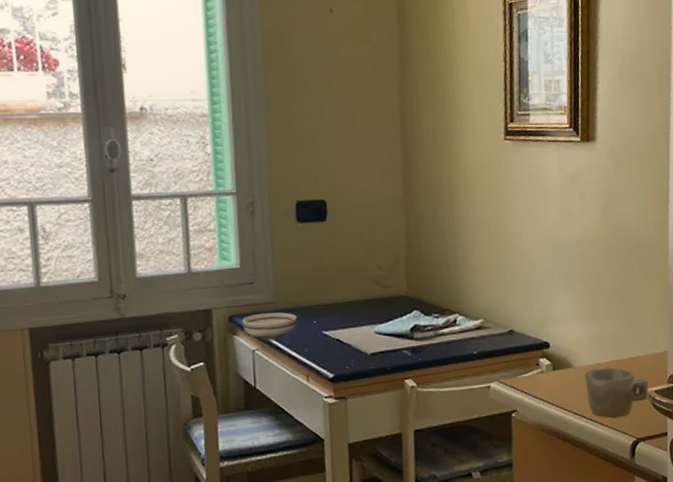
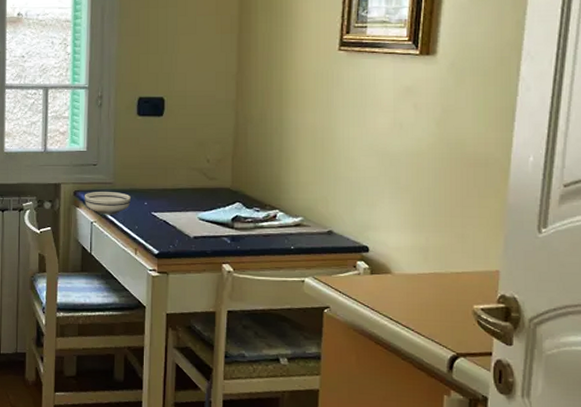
cup: present [584,367,649,419] -> none [404,278,474,330]

